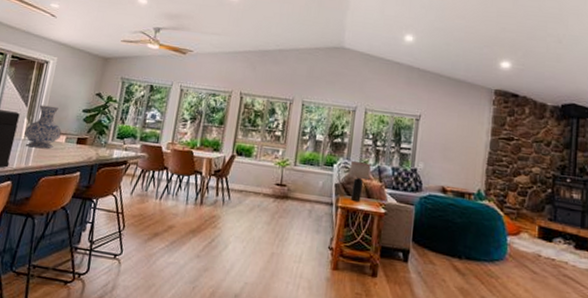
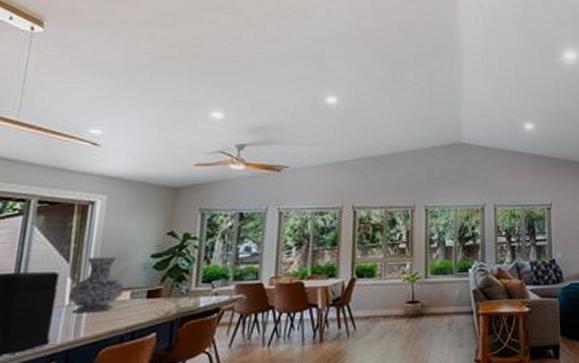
table lamp: present [349,161,371,203] -> none [486,262,508,306]

